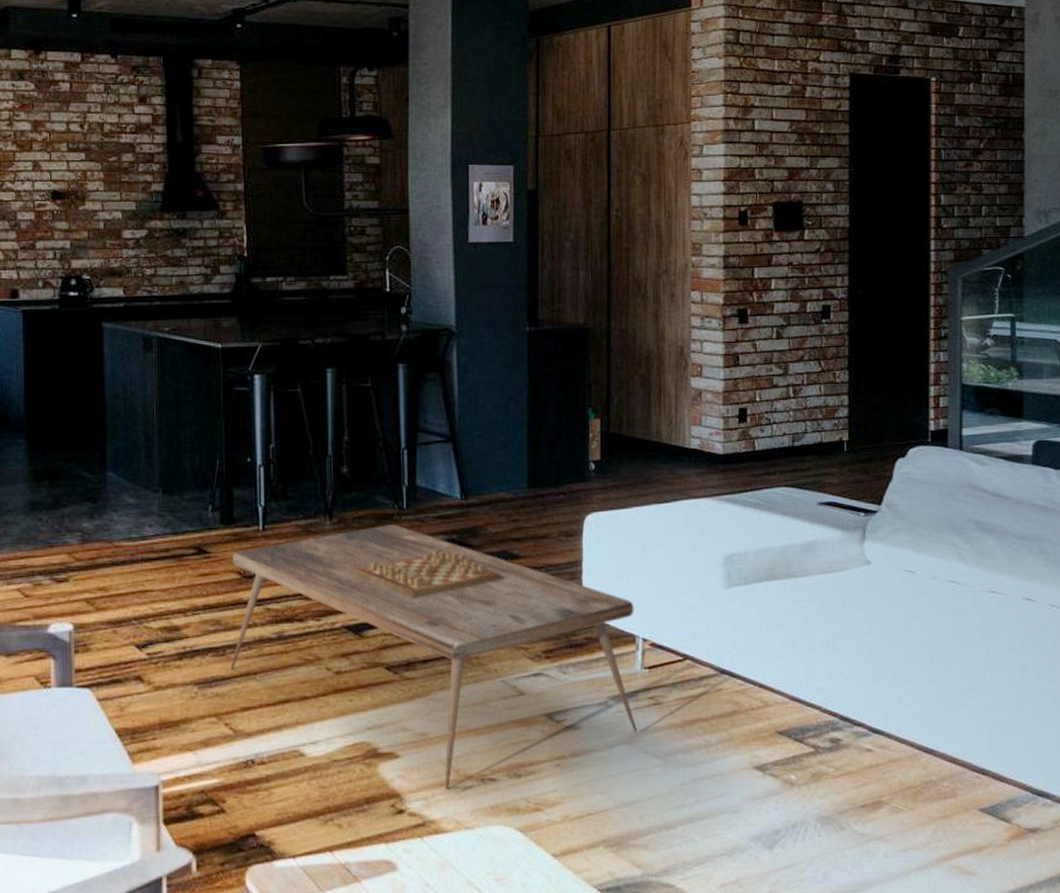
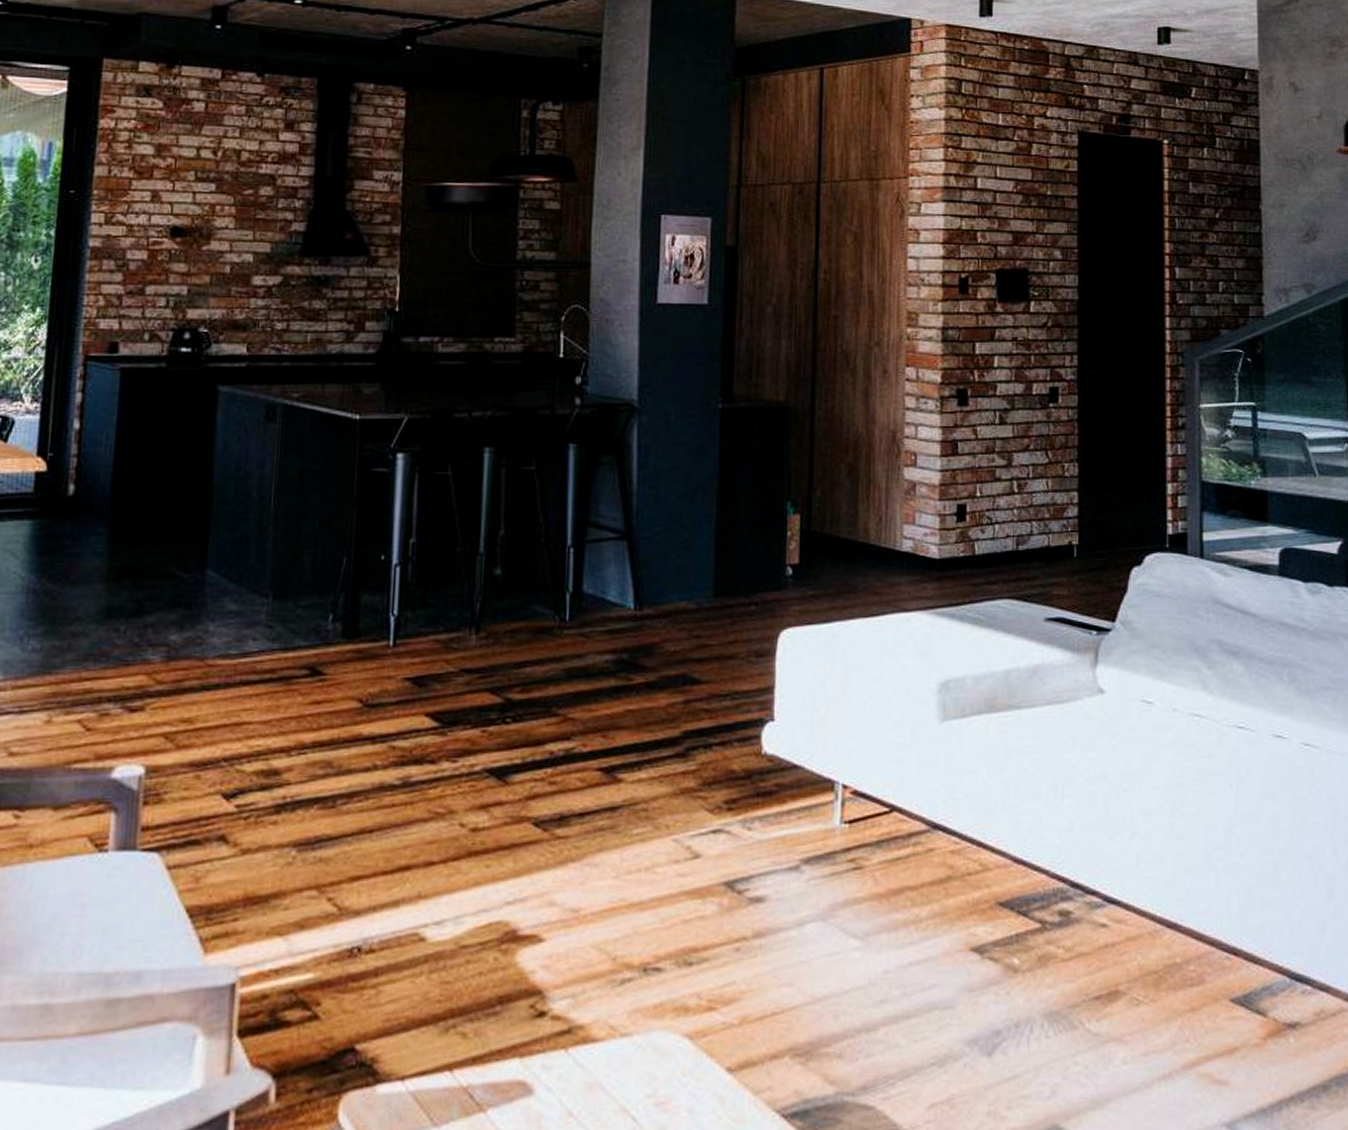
coffee table: present [231,524,638,790] -> none [341,640,834,984]

